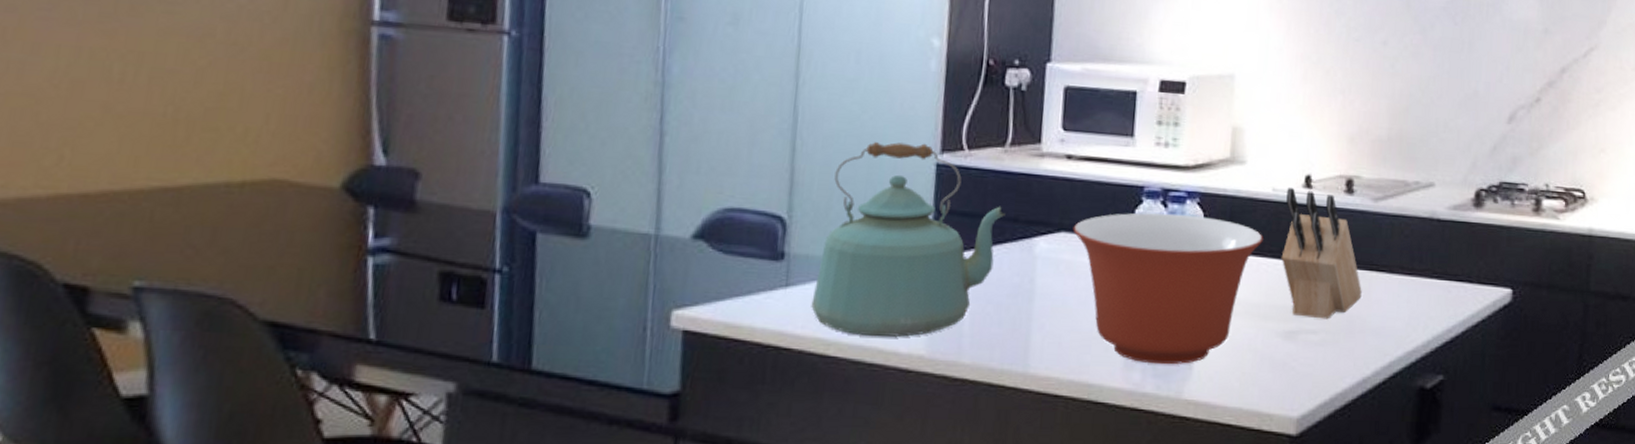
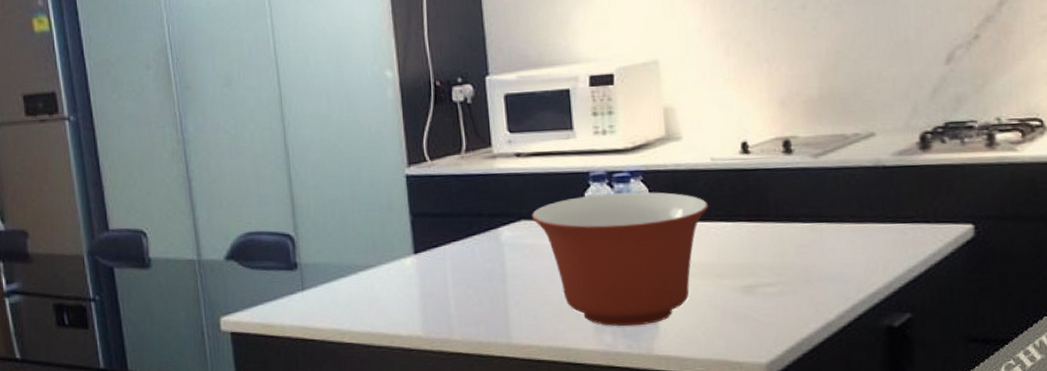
kettle: present [811,142,1005,337] -> none [324,160,471,324]
knife block: present [1281,186,1362,320] -> none [725,154,815,272]

